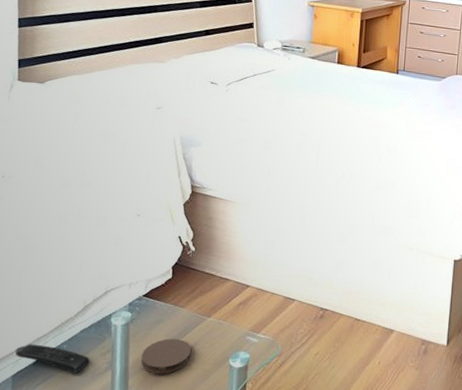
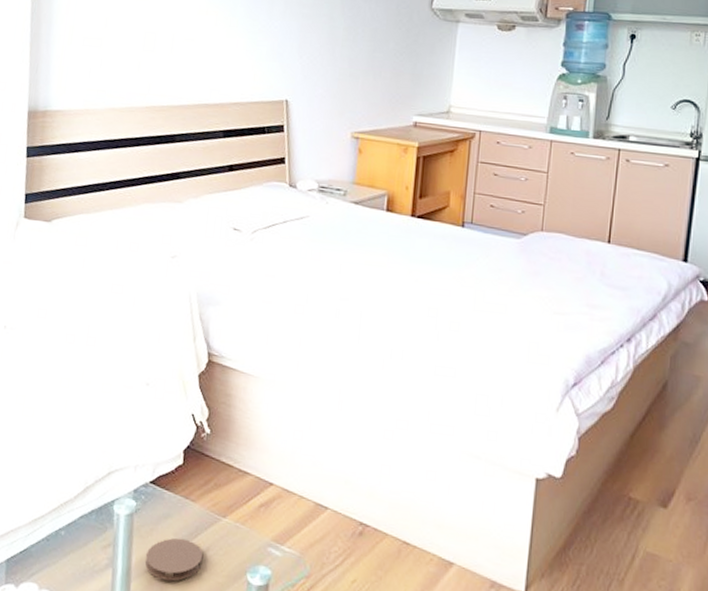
remote control: present [15,344,90,375] -> none [10,525,90,568]

